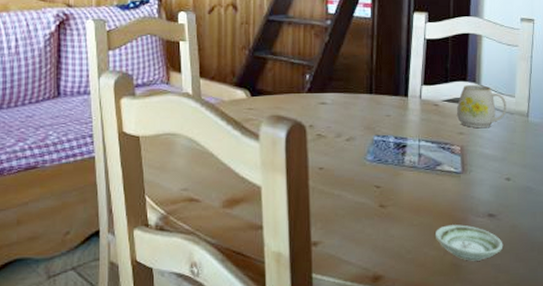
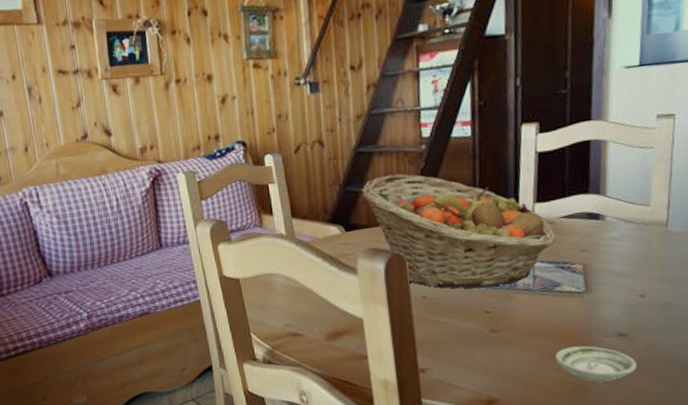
fruit basket: none [270,45,438,163] -> present [362,173,556,289]
mug: present [456,84,507,129] -> none [576,196,641,244]

